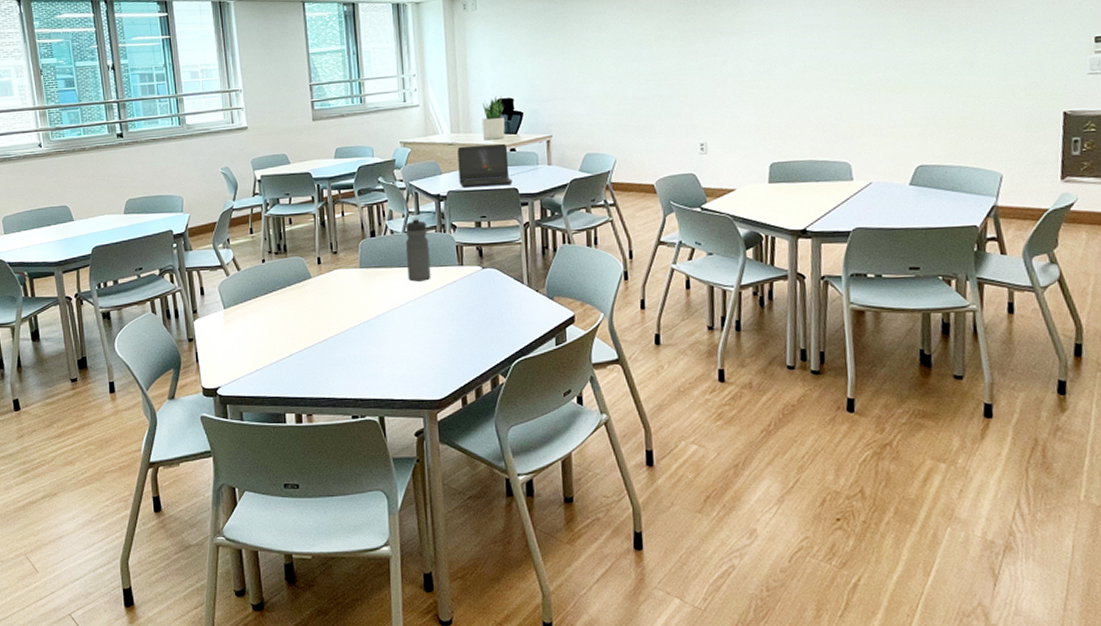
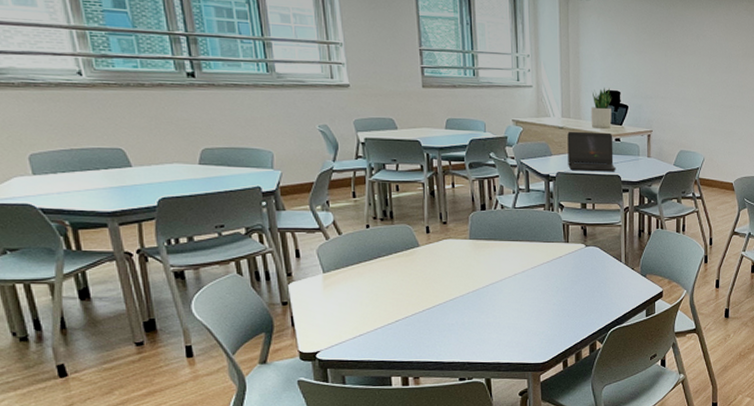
water bottle: present [405,217,431,282] -> none [515,195,539,255]

